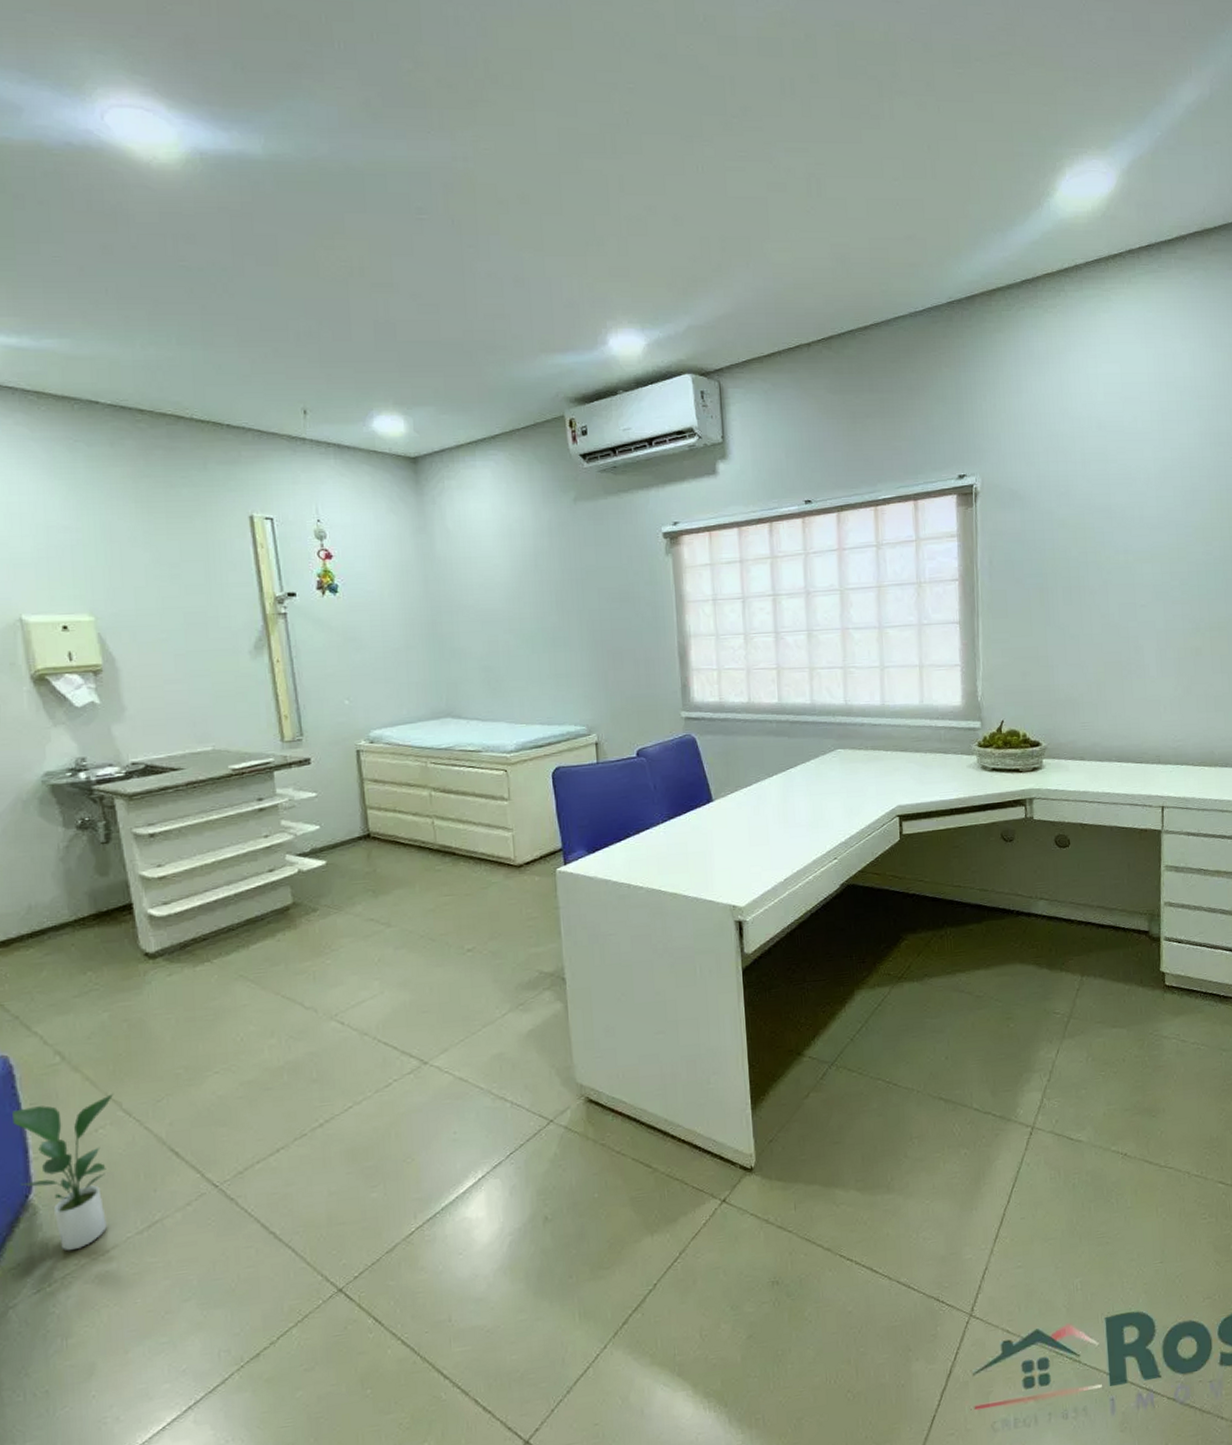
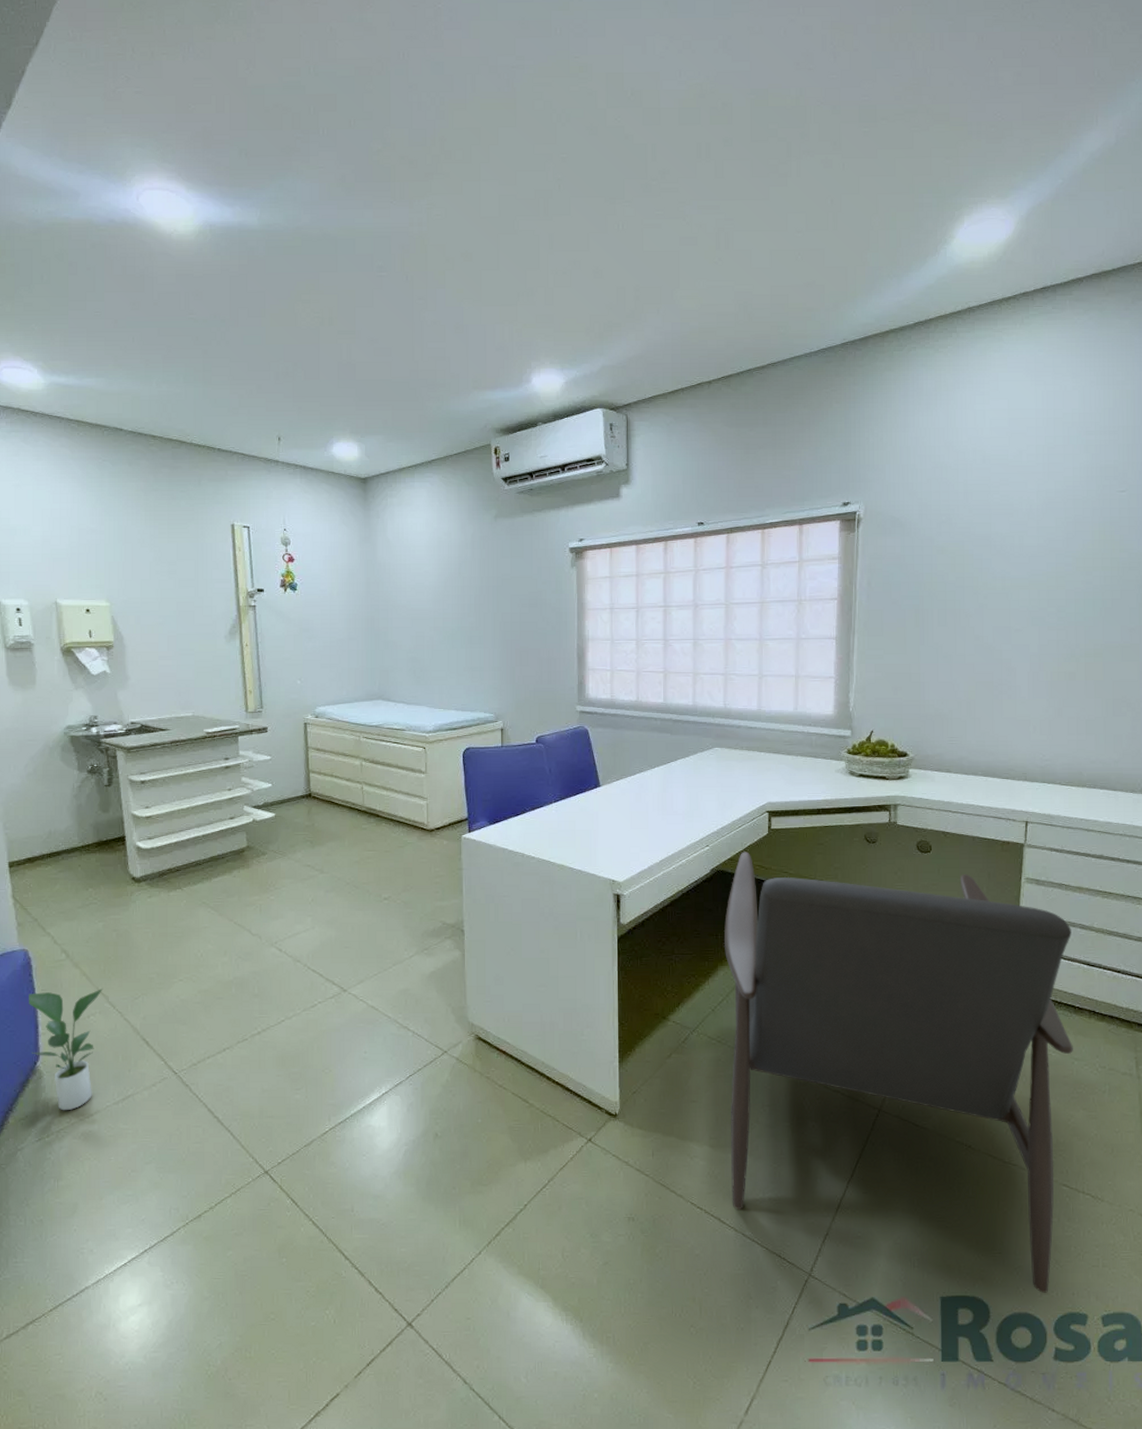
chair: none [858,861,1221,1298] -> present [723,851,1073,1293]

